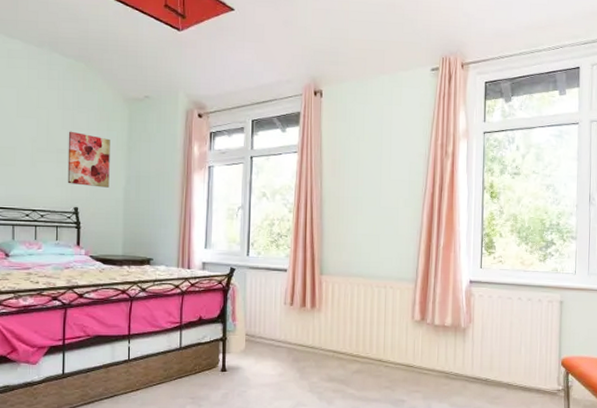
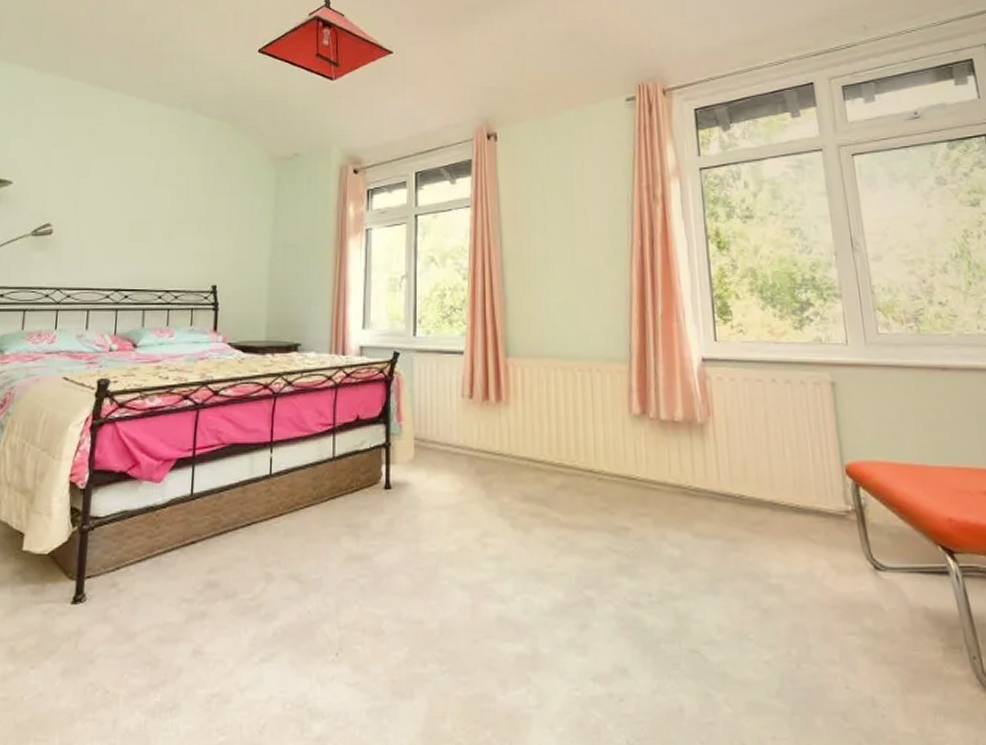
wall art: present [67,131,110,188] -> none [205,198,255,261]

